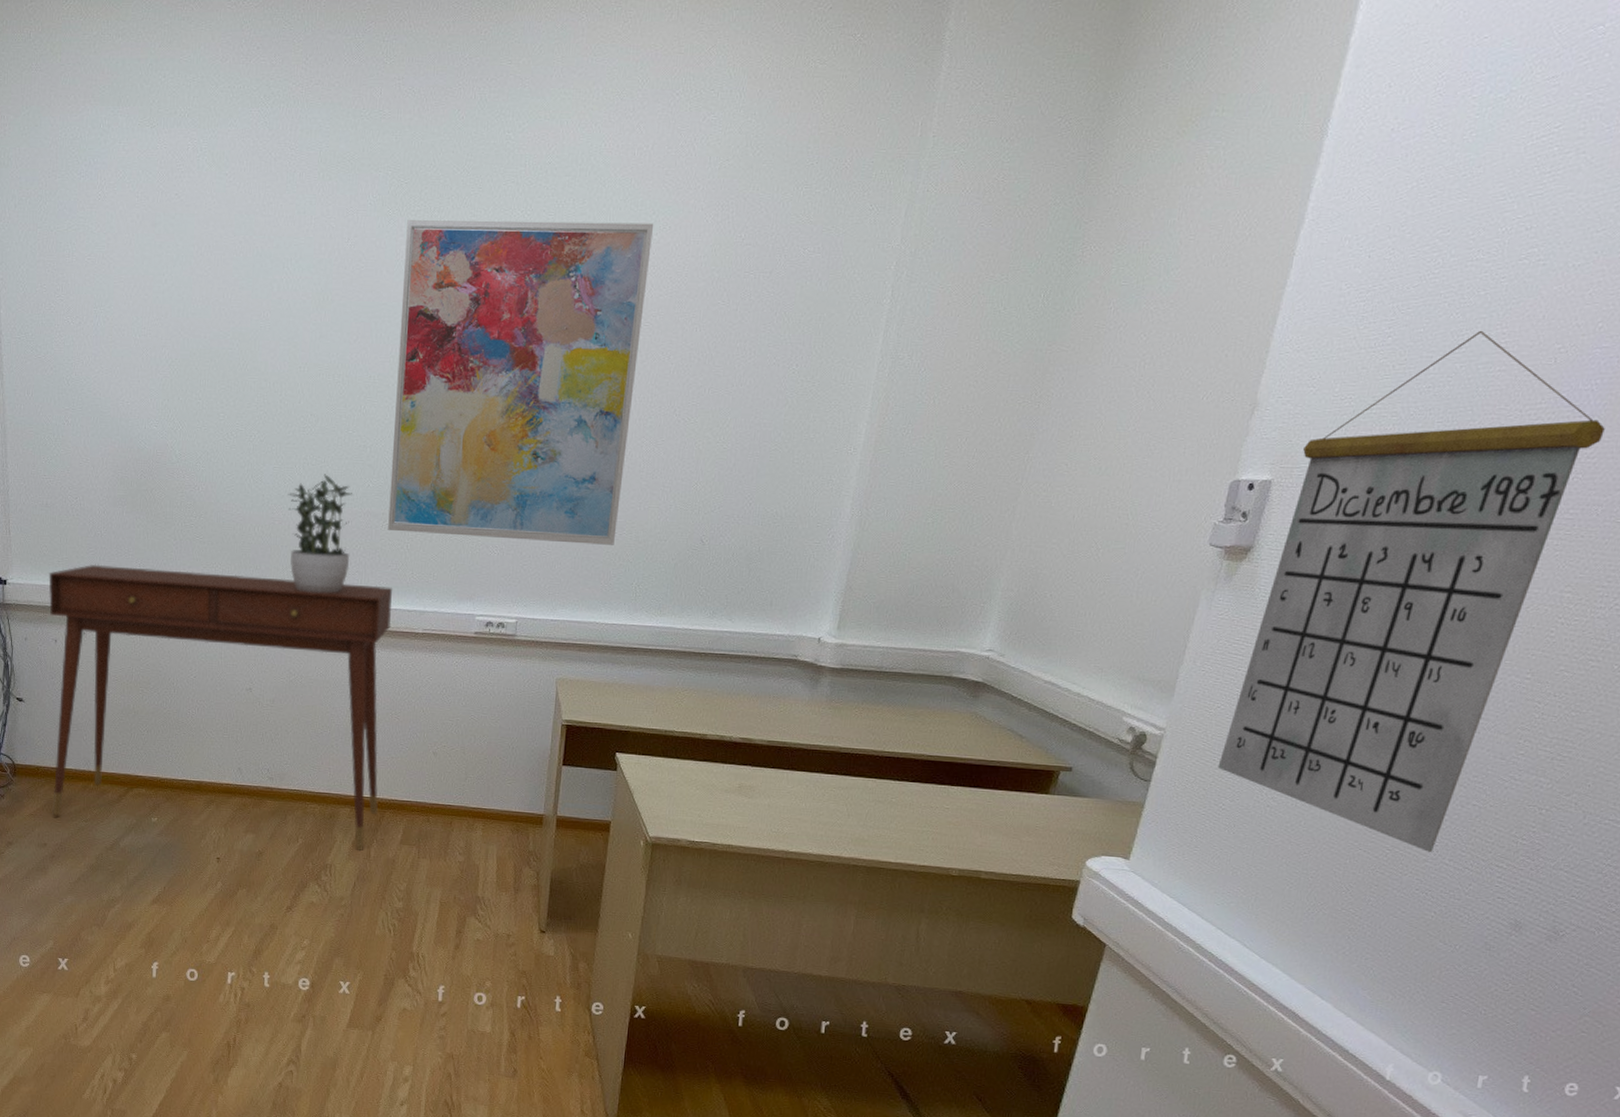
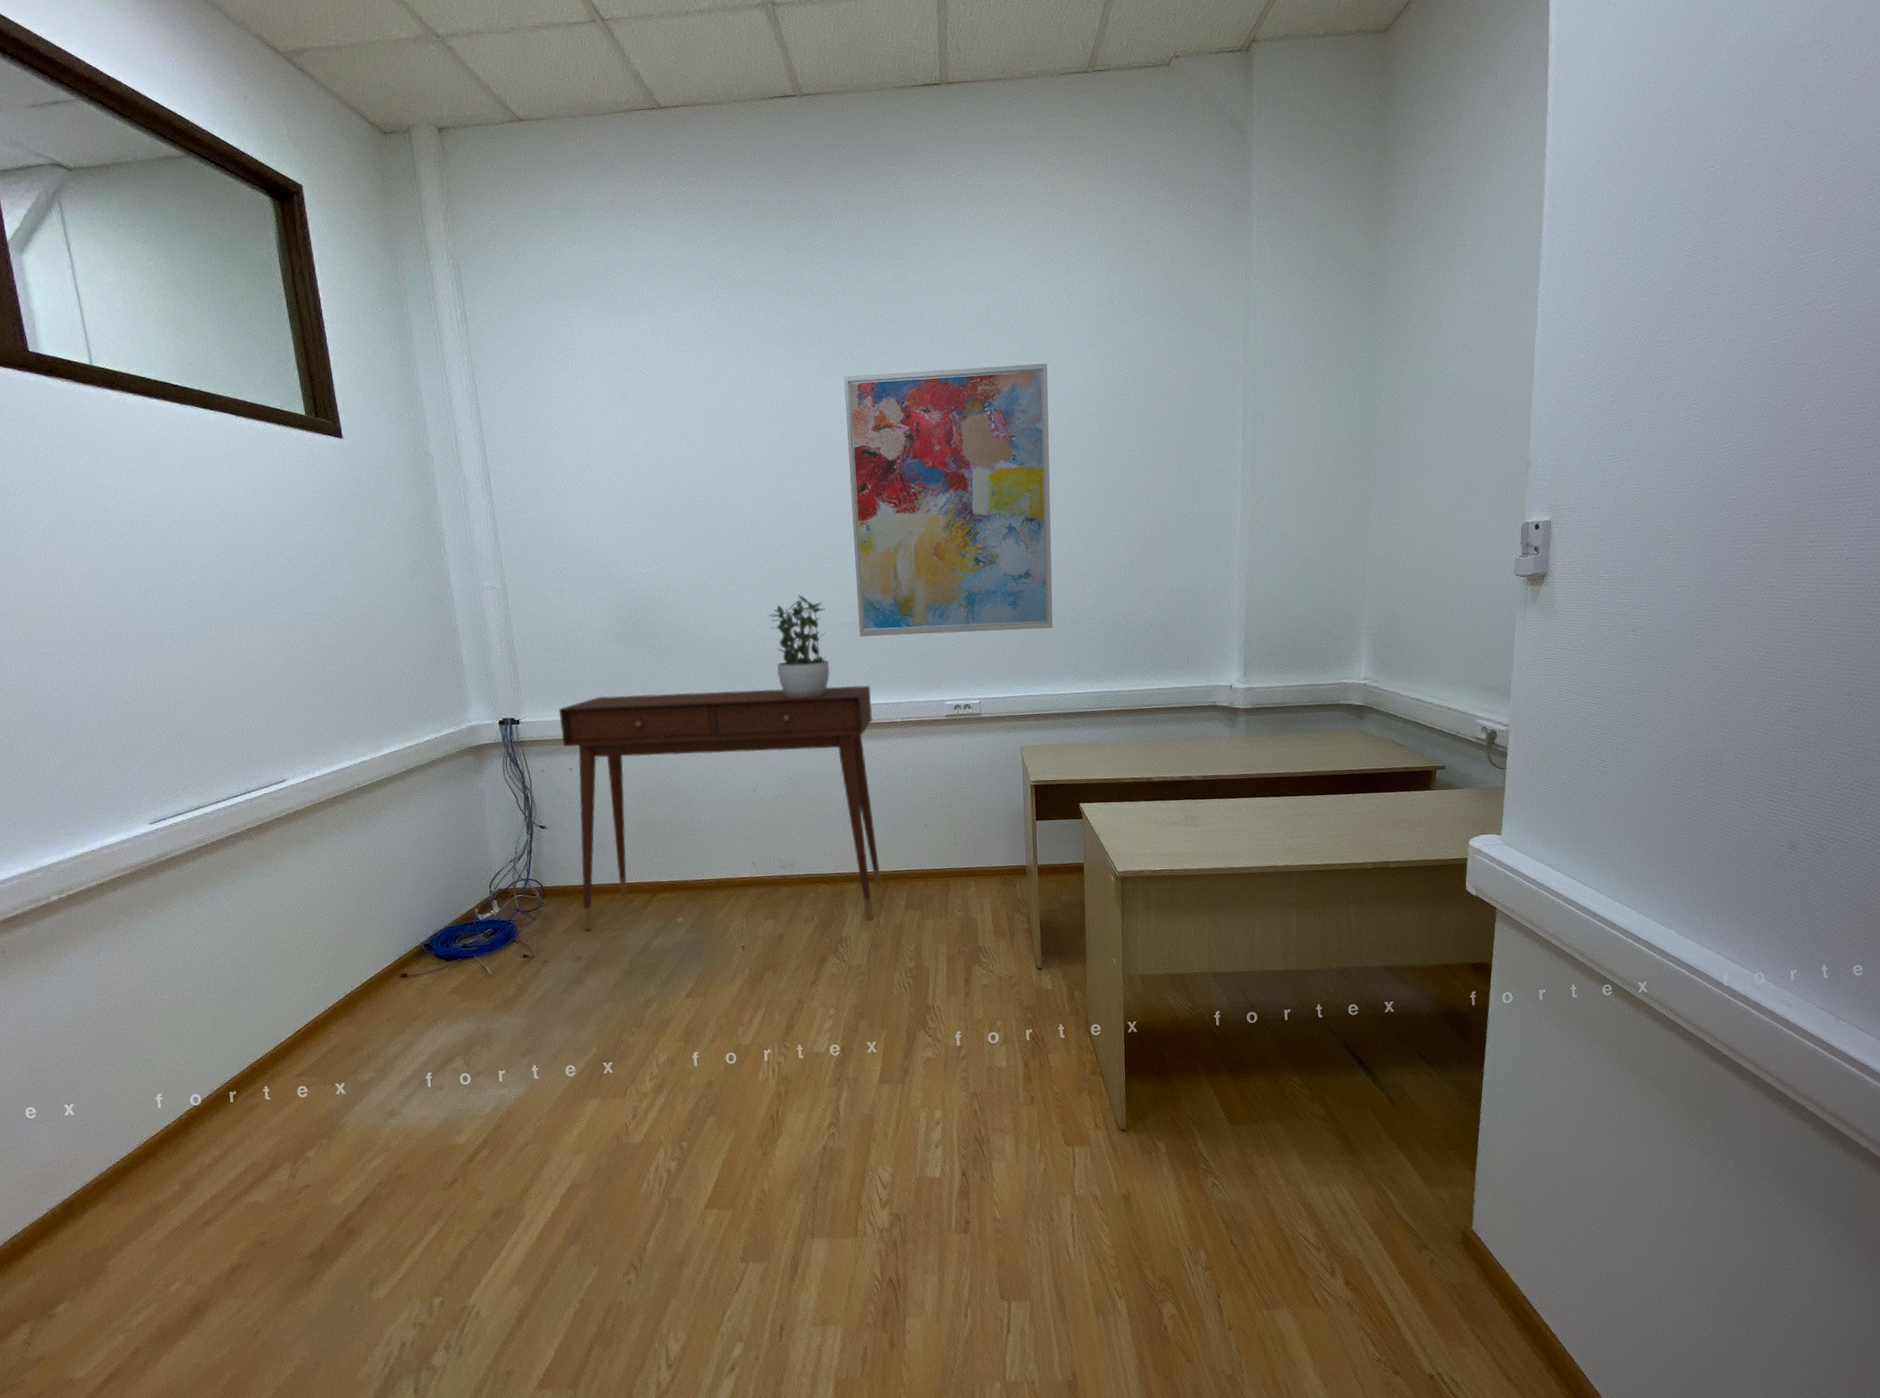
calendar: present [1217,330,1605,852] -> none [1553,393,1775,797]

